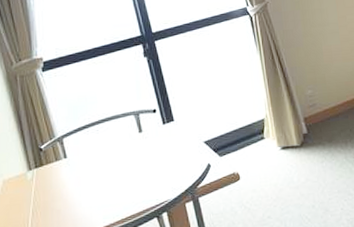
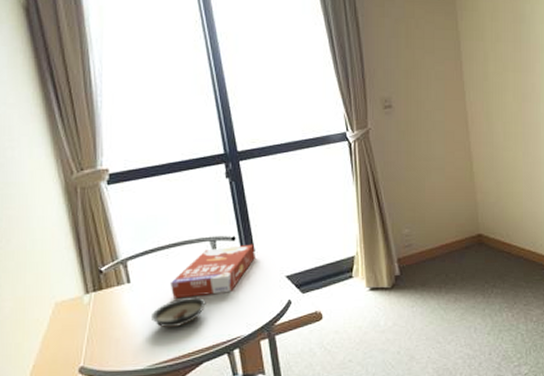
saucer: none [86,166,135,197] -> present [150,297,206,328]
cereal box: none [101,114,175,170] -> present [169,244,255,299]

